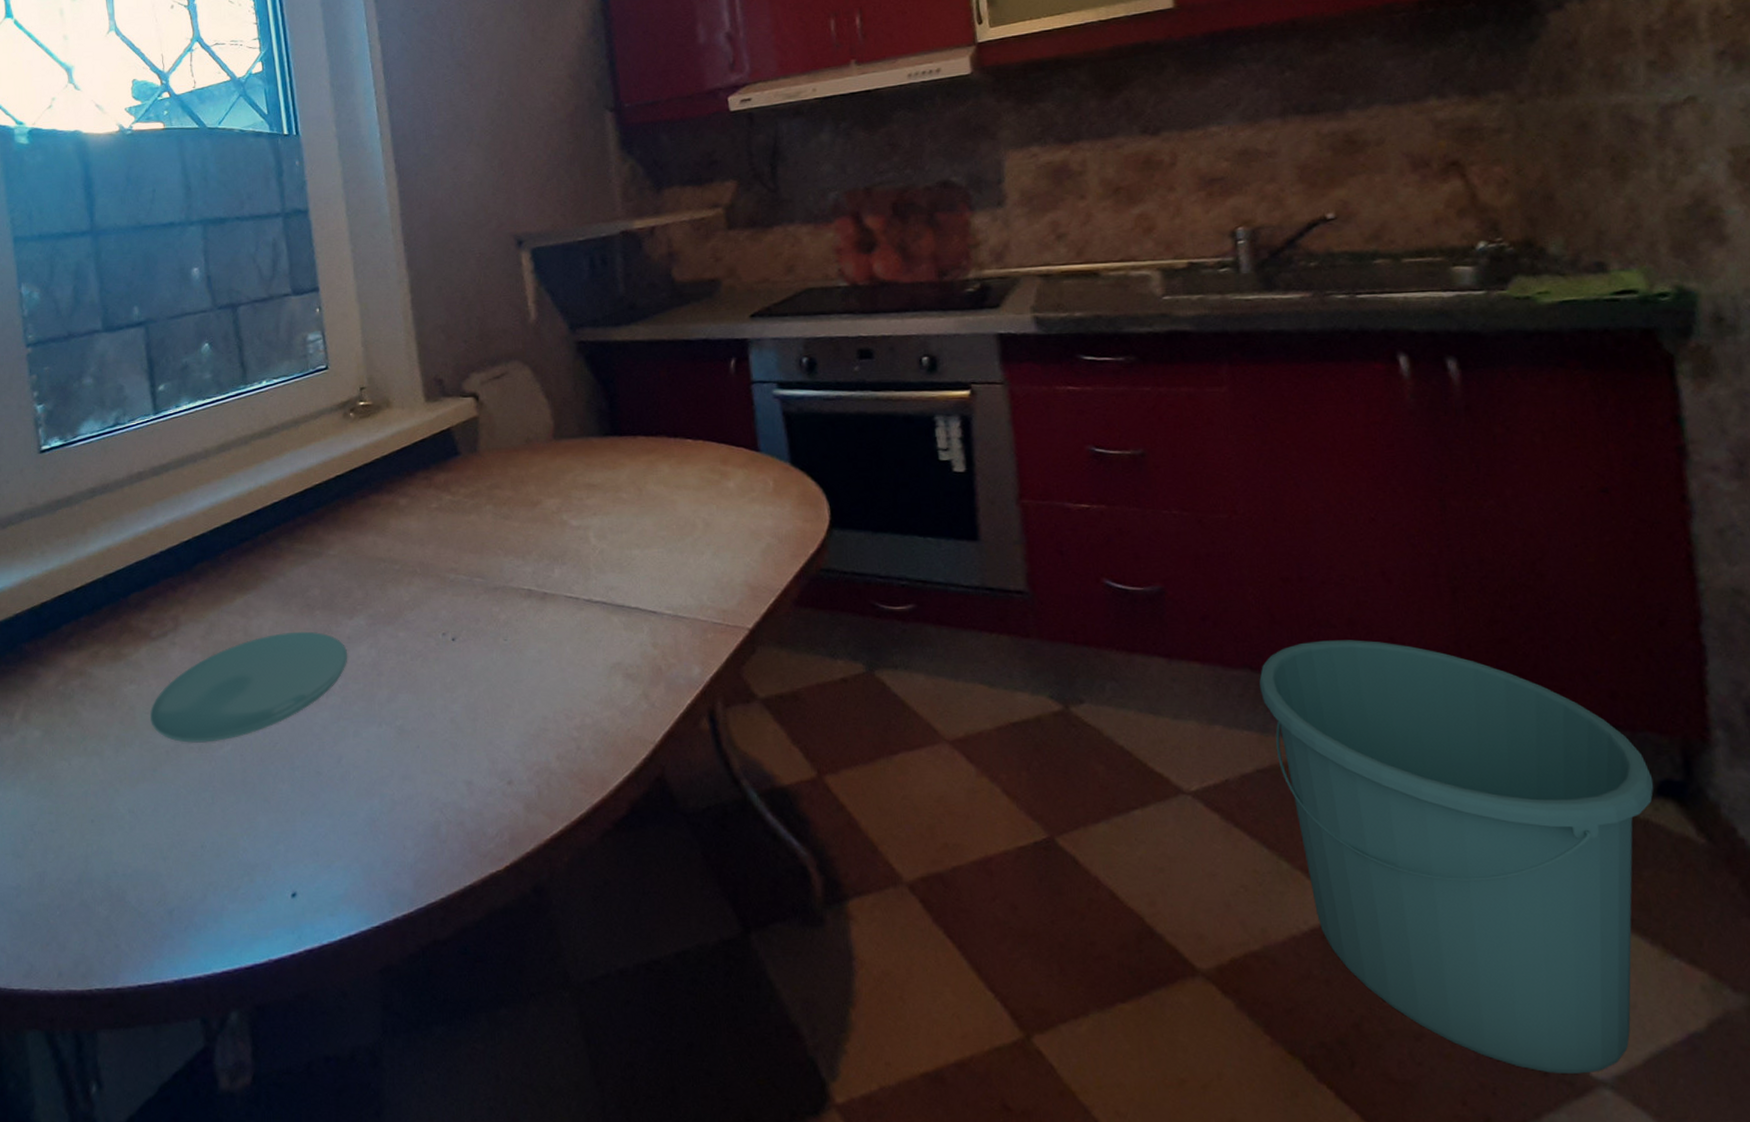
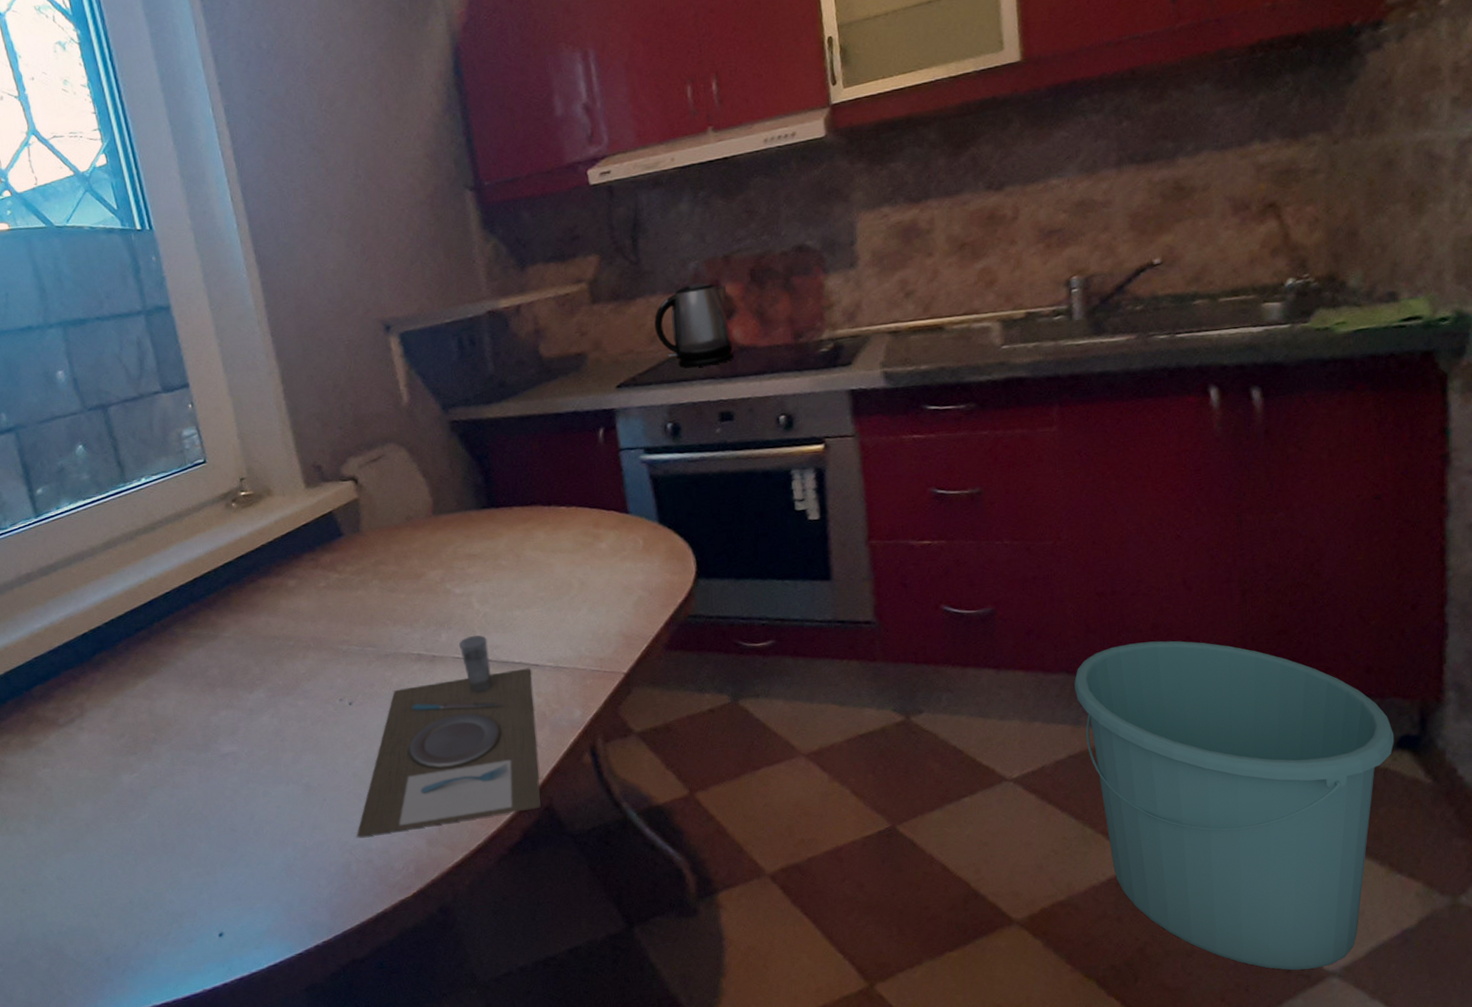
plate: present [149,631,348,743] -> none [66,707,252,816]
place setting: none [449,573,652,794] -> present [356,635,541,838]
kettle: none [791,214,874,301] -> present [654,282,734,368]

